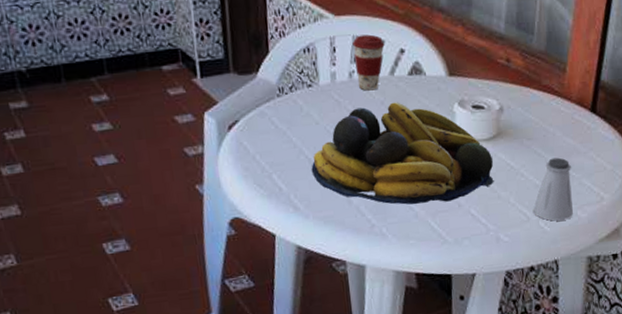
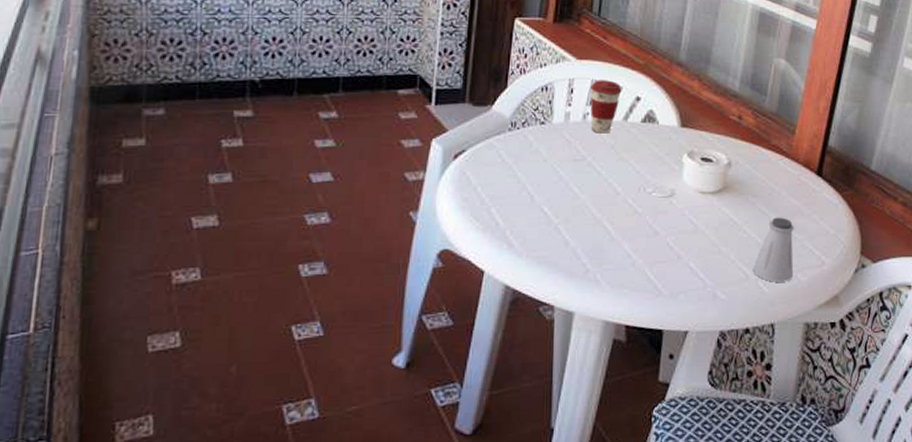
fruit bowl: present [311,102,494,205] -> none [532,147,716,252]

